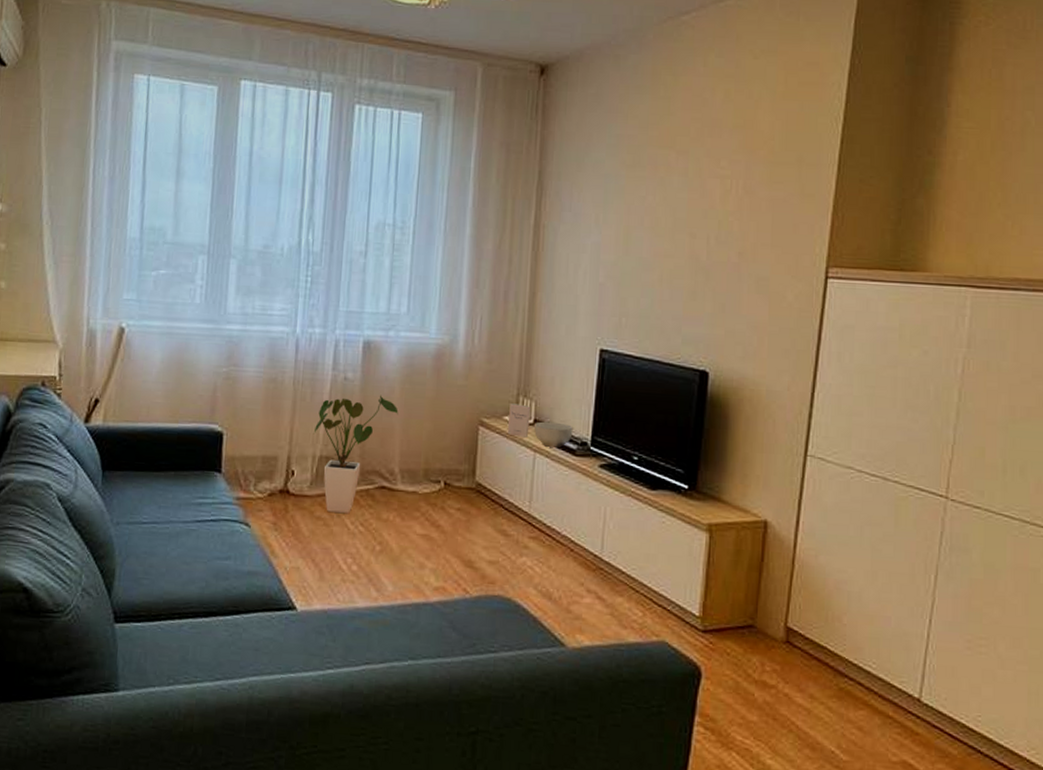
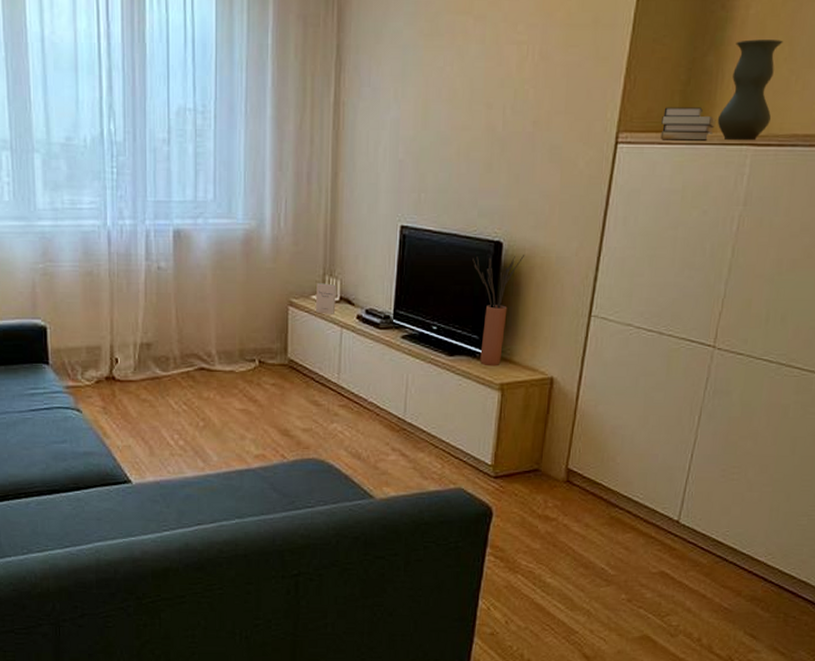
house plant: present [313,395,399,514] -> none [132,282,212,395]
bowl: present [533,421,573,448] -> none [340,298,377,322]
vase: none [676,386,733,505] -> present [473,255,525,366]
books: none [873,245,931,281] -> present [660,107,716,142]
vase: none [932,184,995,283] -> present [717,39,783,141]

